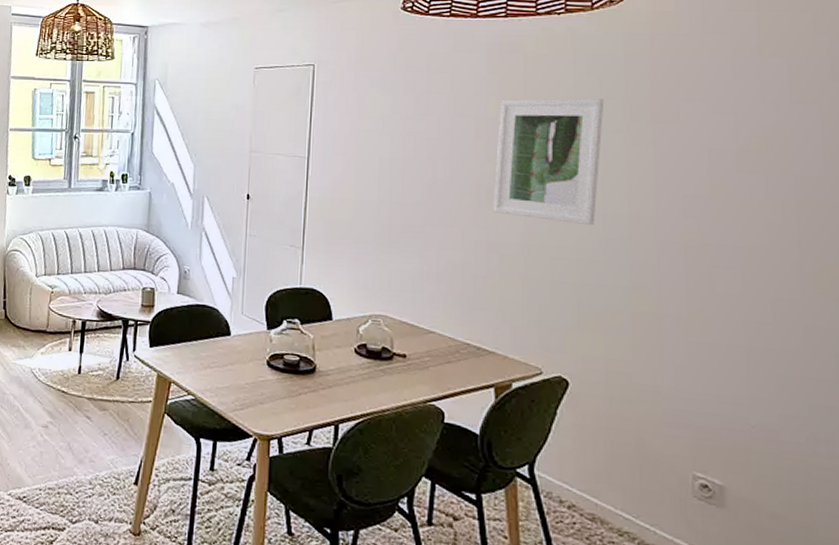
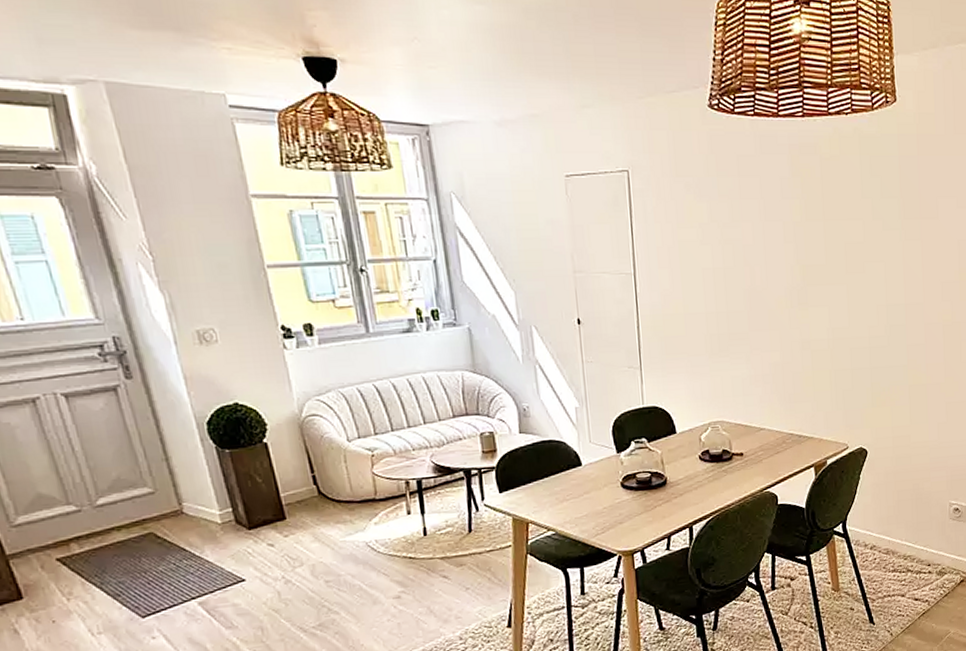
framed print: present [493,98,605,226] -> none [803,199,885,316]

